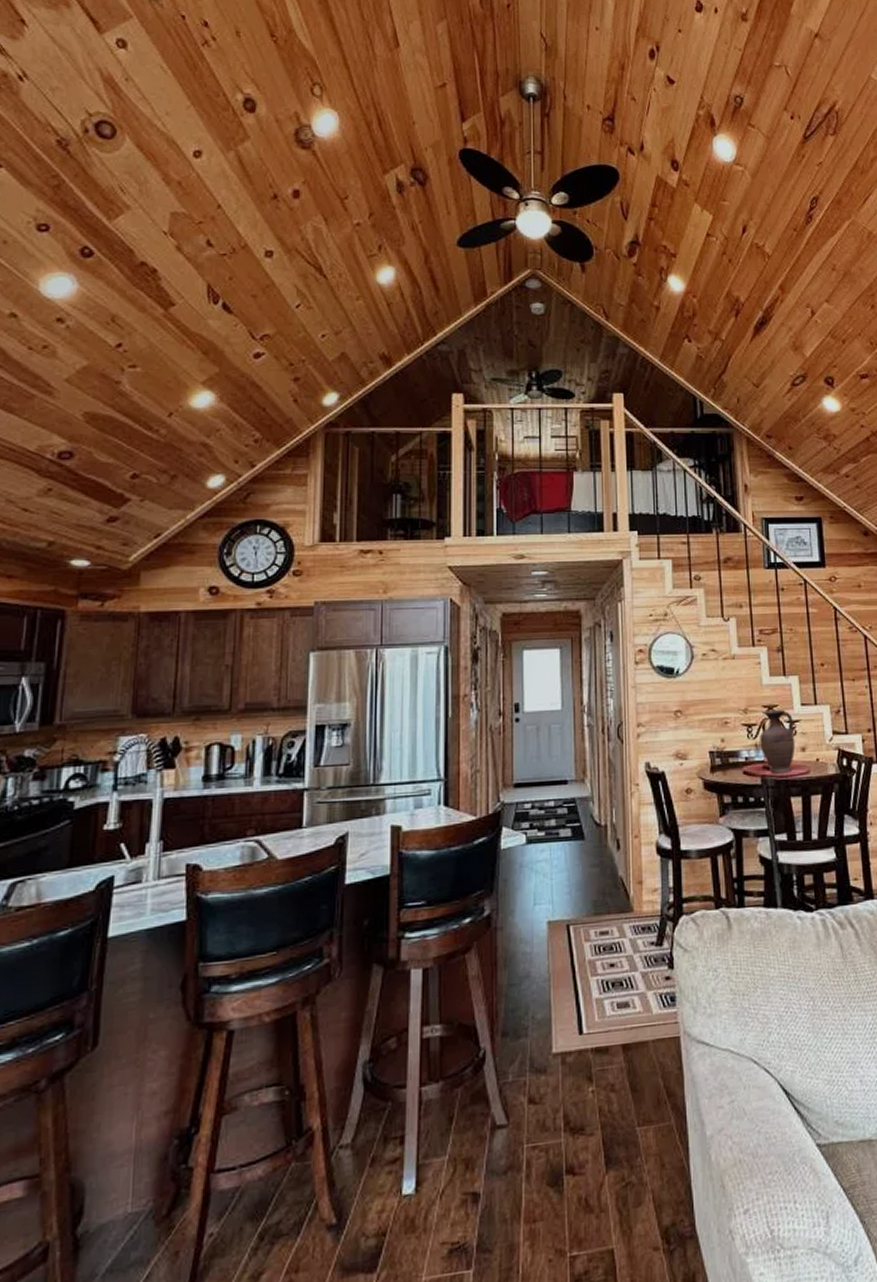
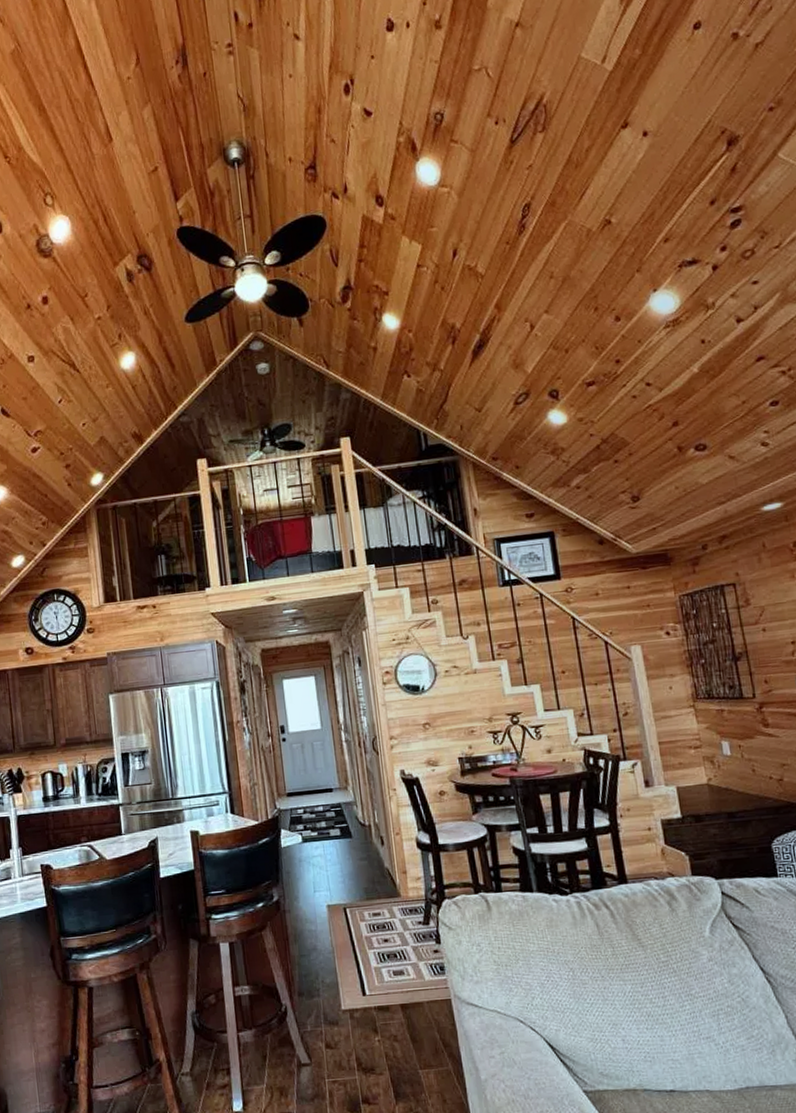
vase: present [760,709,796,774] -> none [505,715,541,775]

